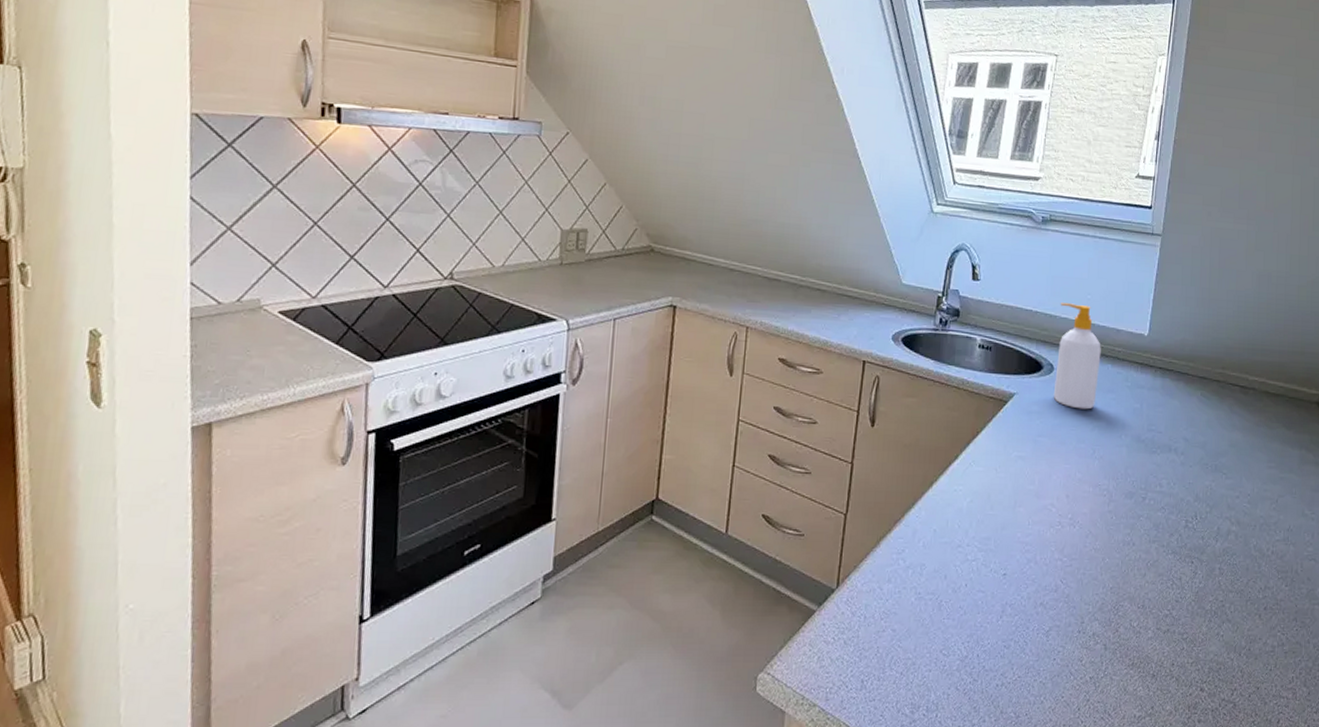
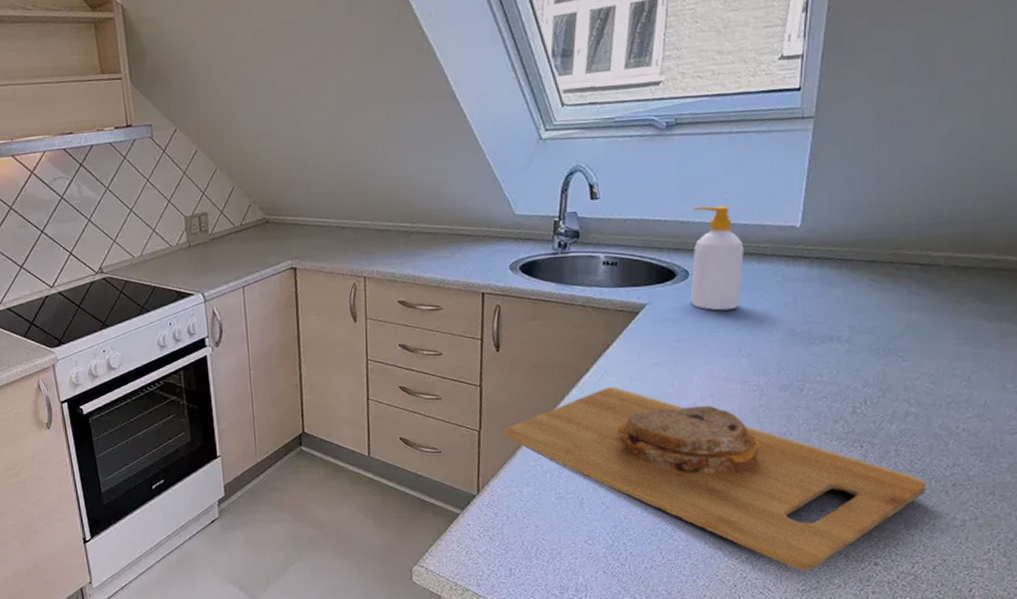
cutting board: none [867,477,1244,696] -> present [501,386,927,572]

